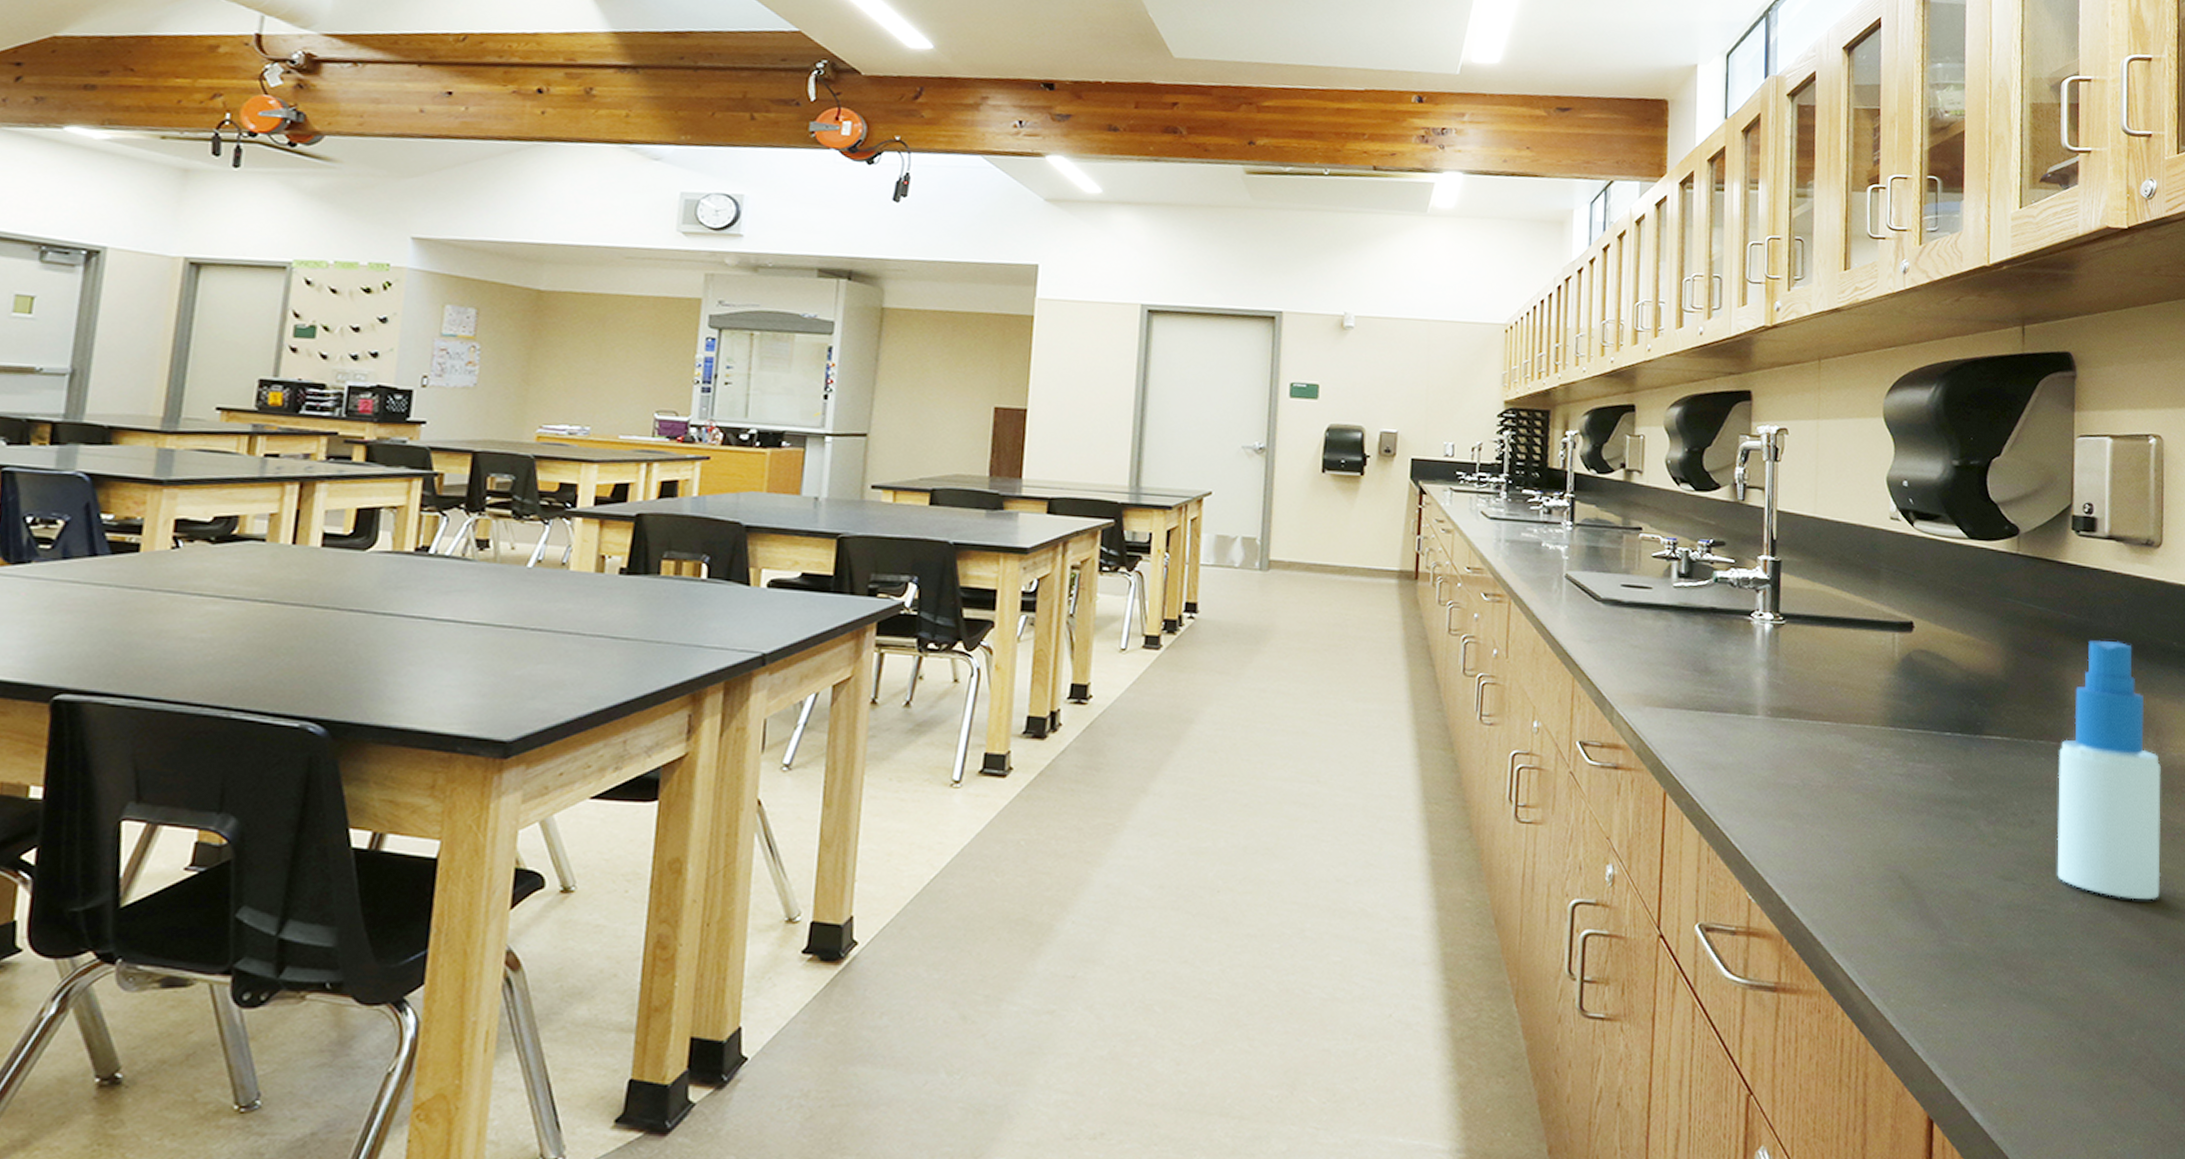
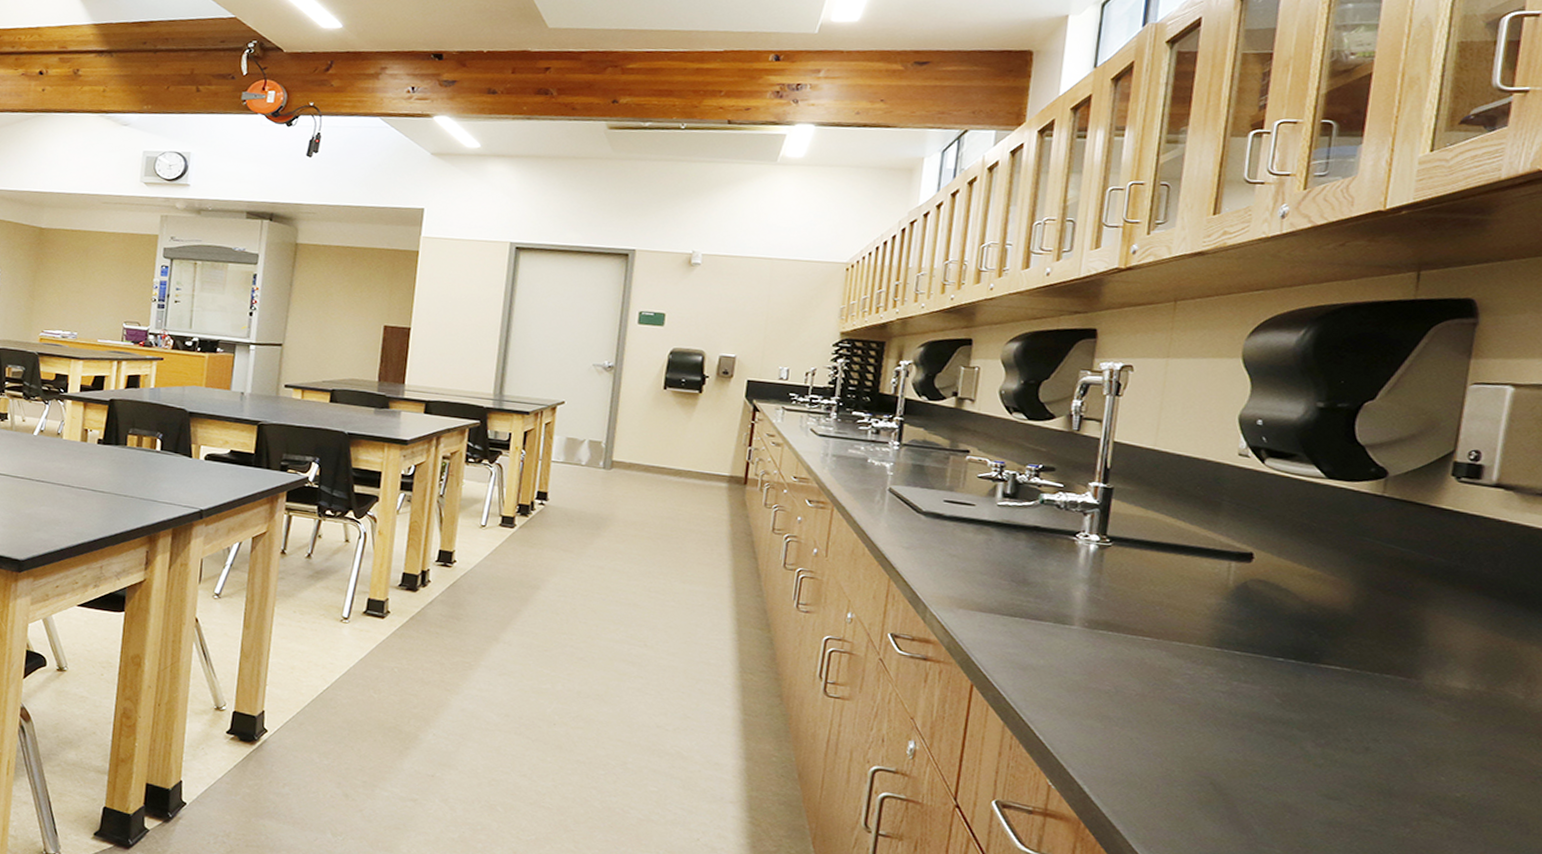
spray bottle: present [2057,640,2161,900] -> none [1389,584,1529,836]

